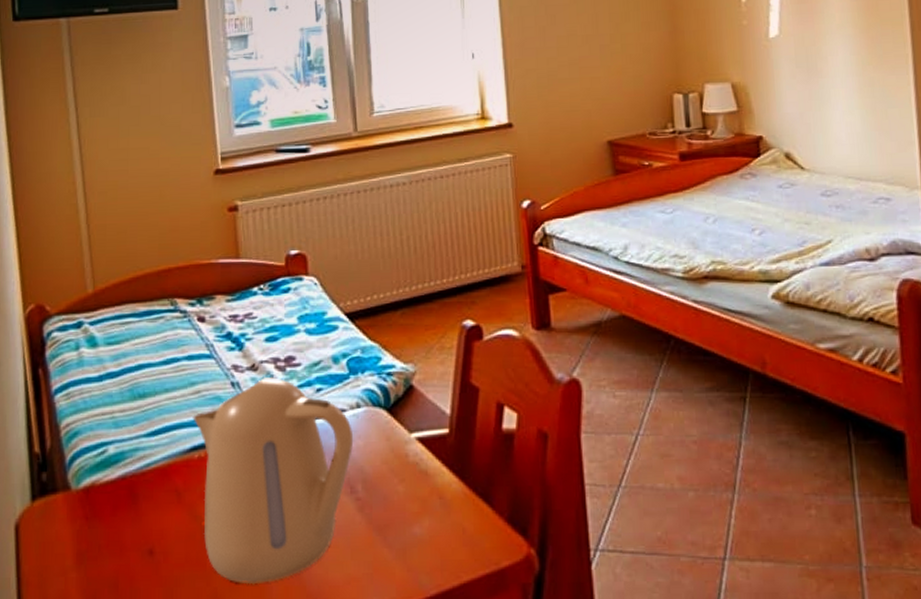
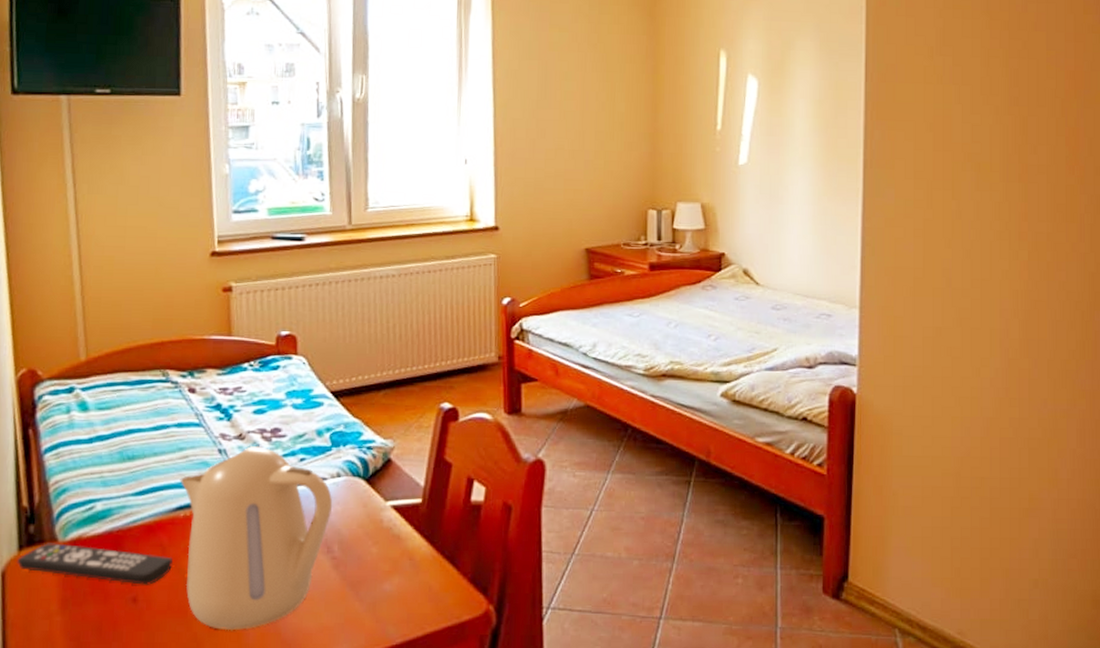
remote control: none [29,491,188,535] -> present [16,543,172,585]

